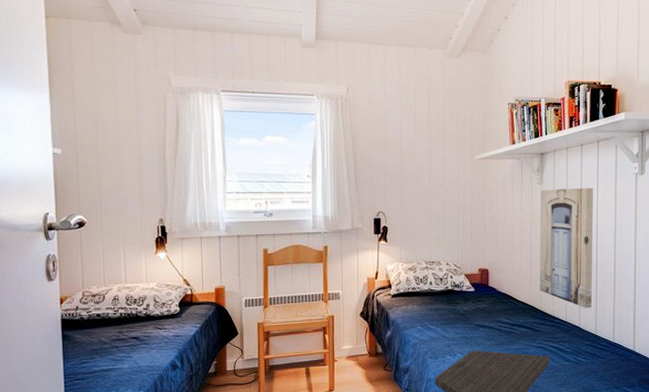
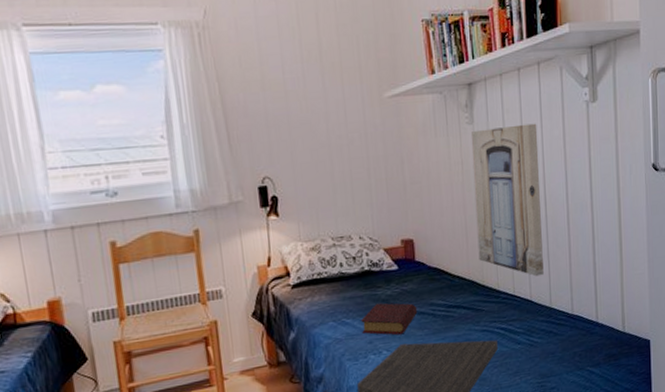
book: none [442,316,487,343] -> present [361,303,418,335]

